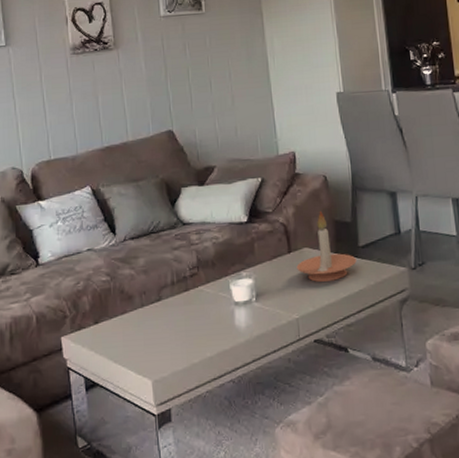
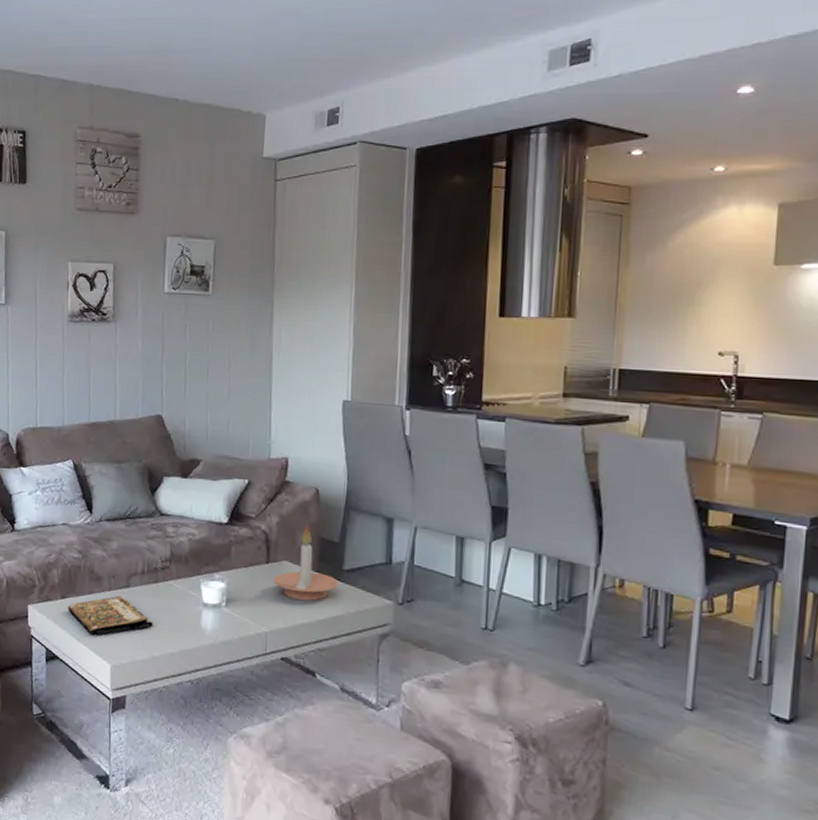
book: none [101,310,189,354] -> present [67,595,153,635]

